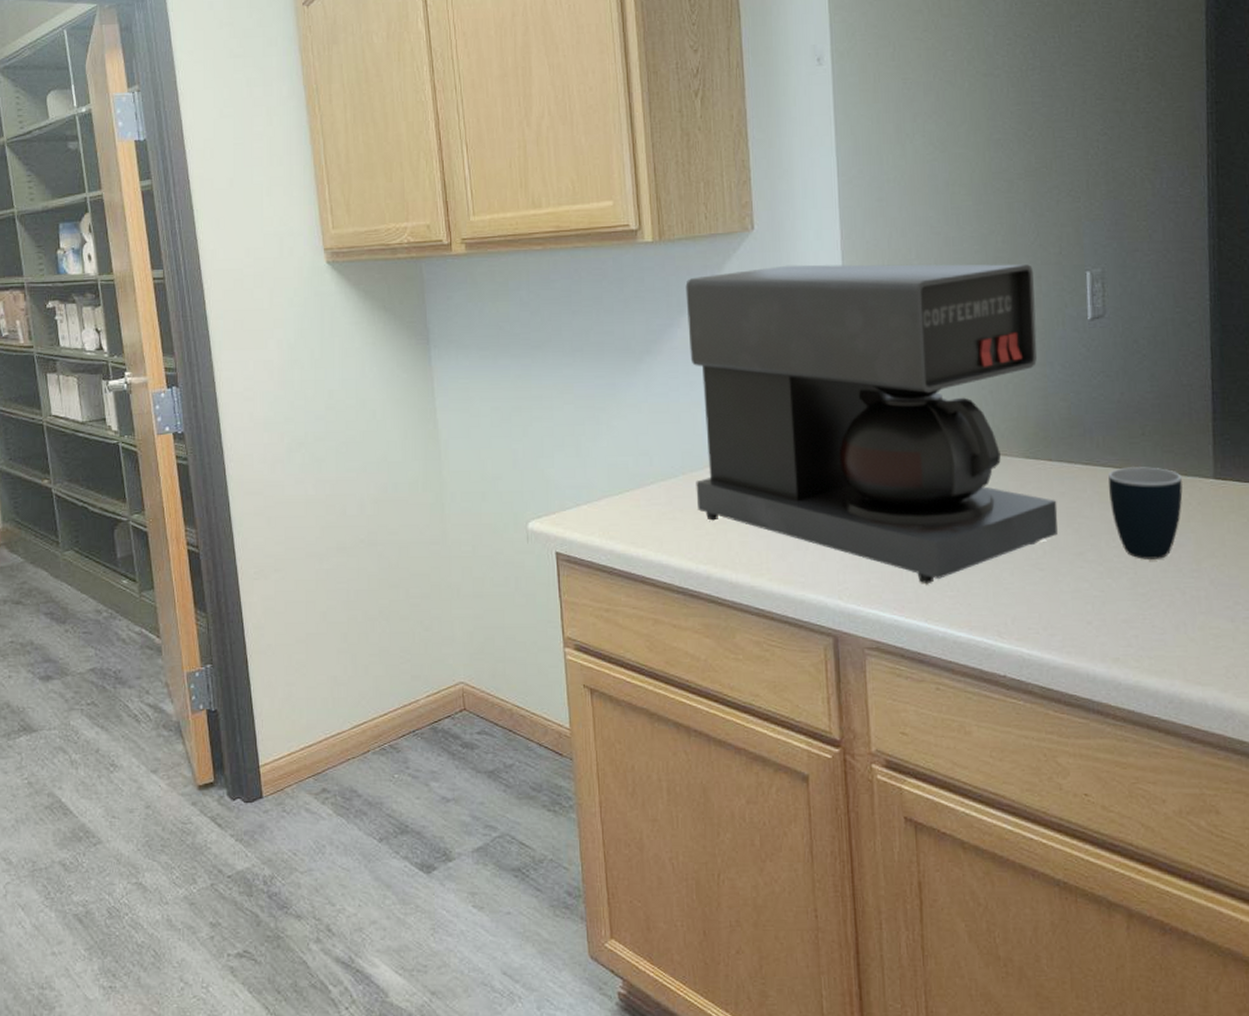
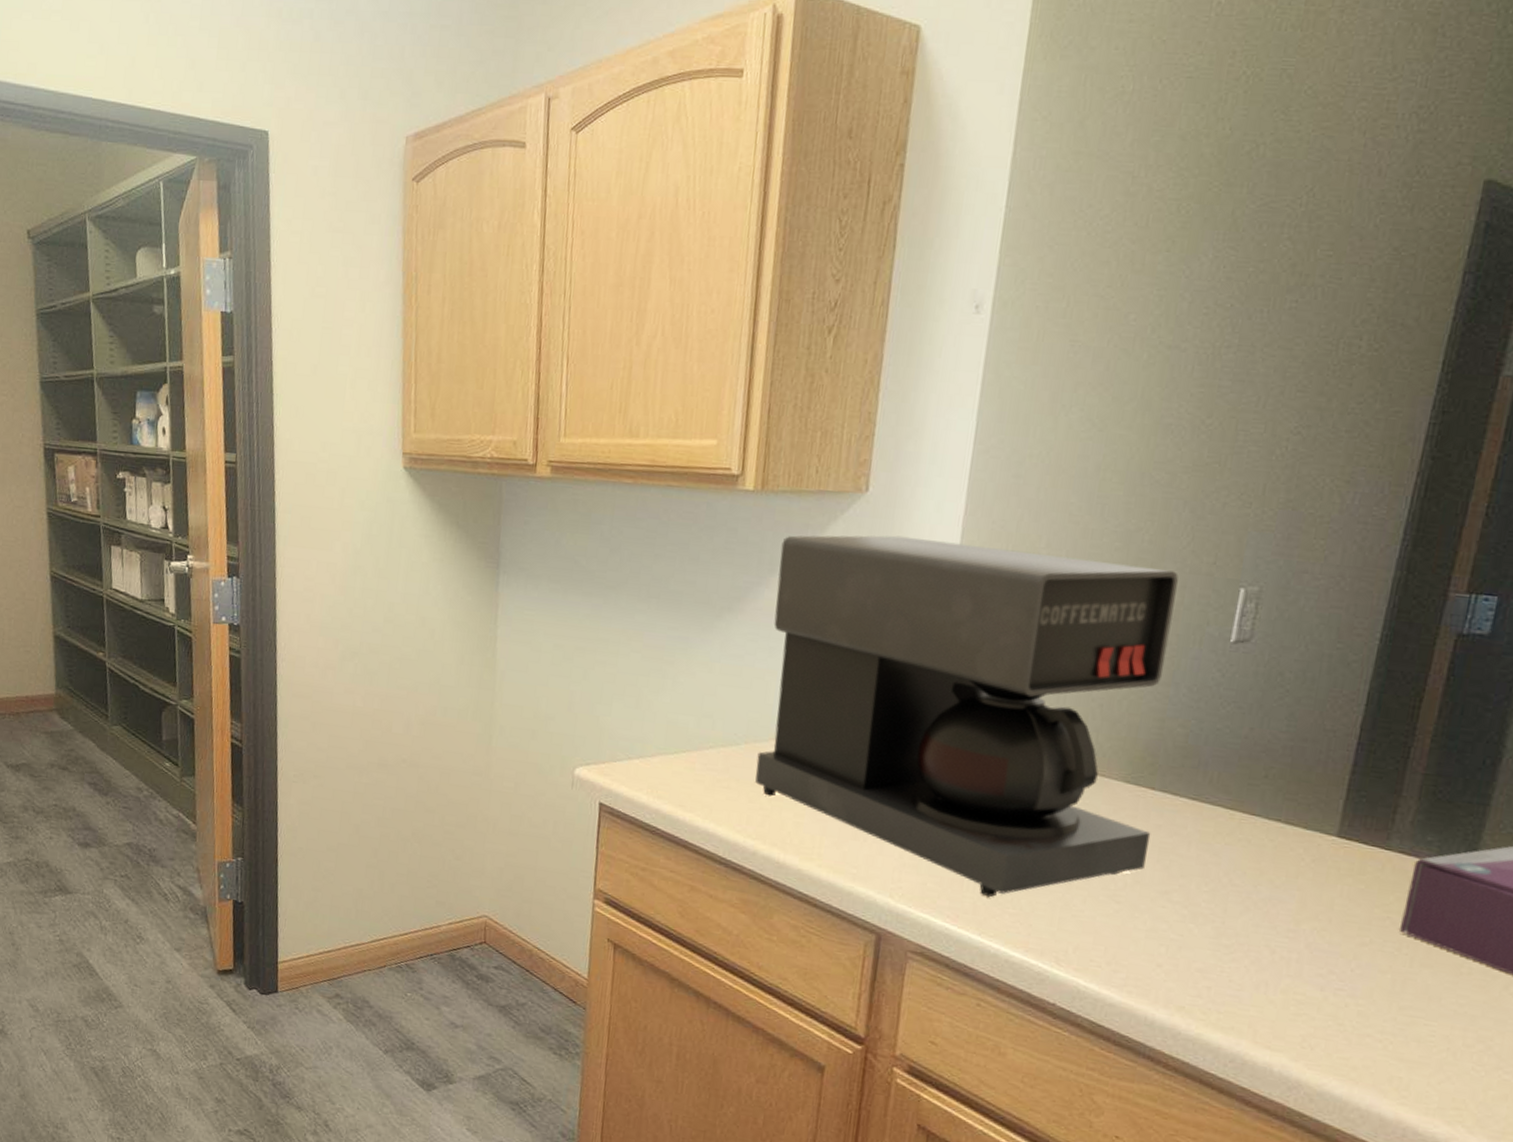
mug: present [1108,467,1183,559] -> none [1210,809,1300,913]

